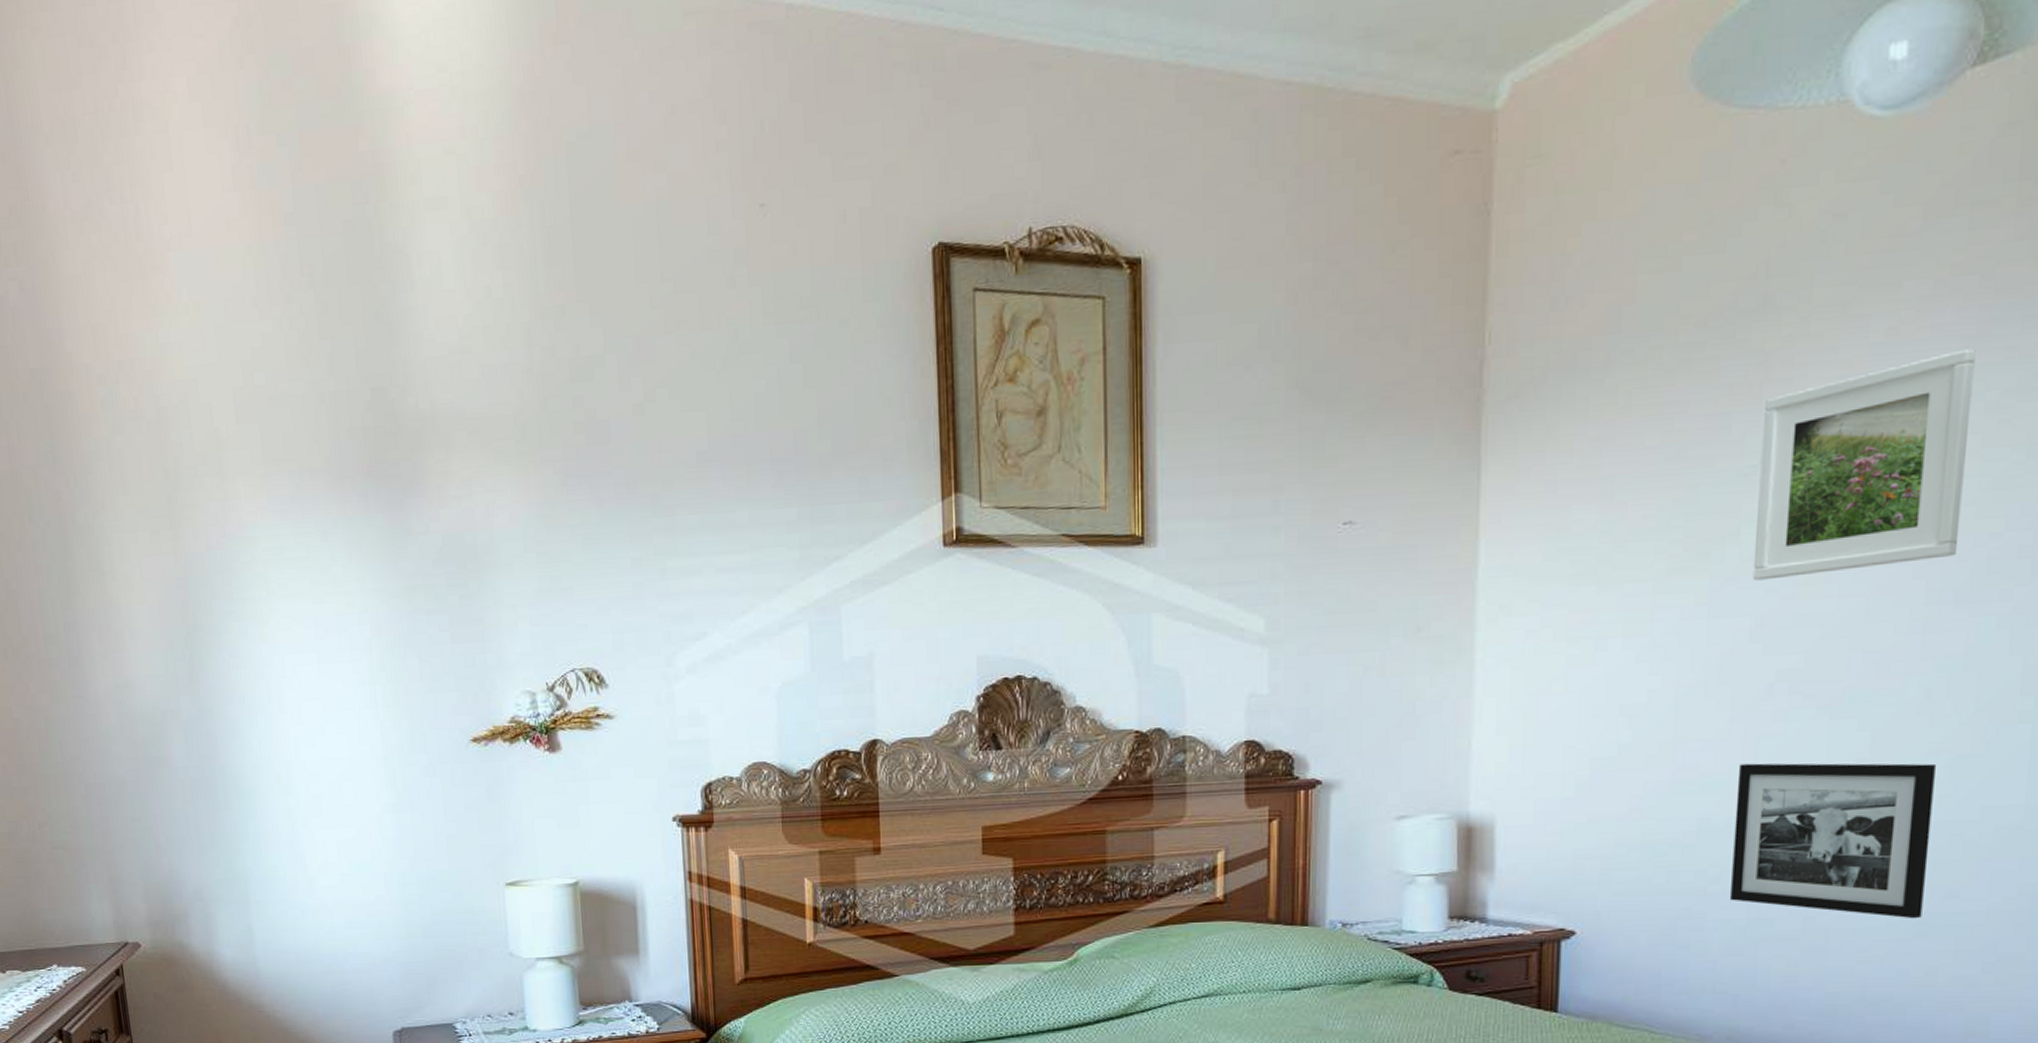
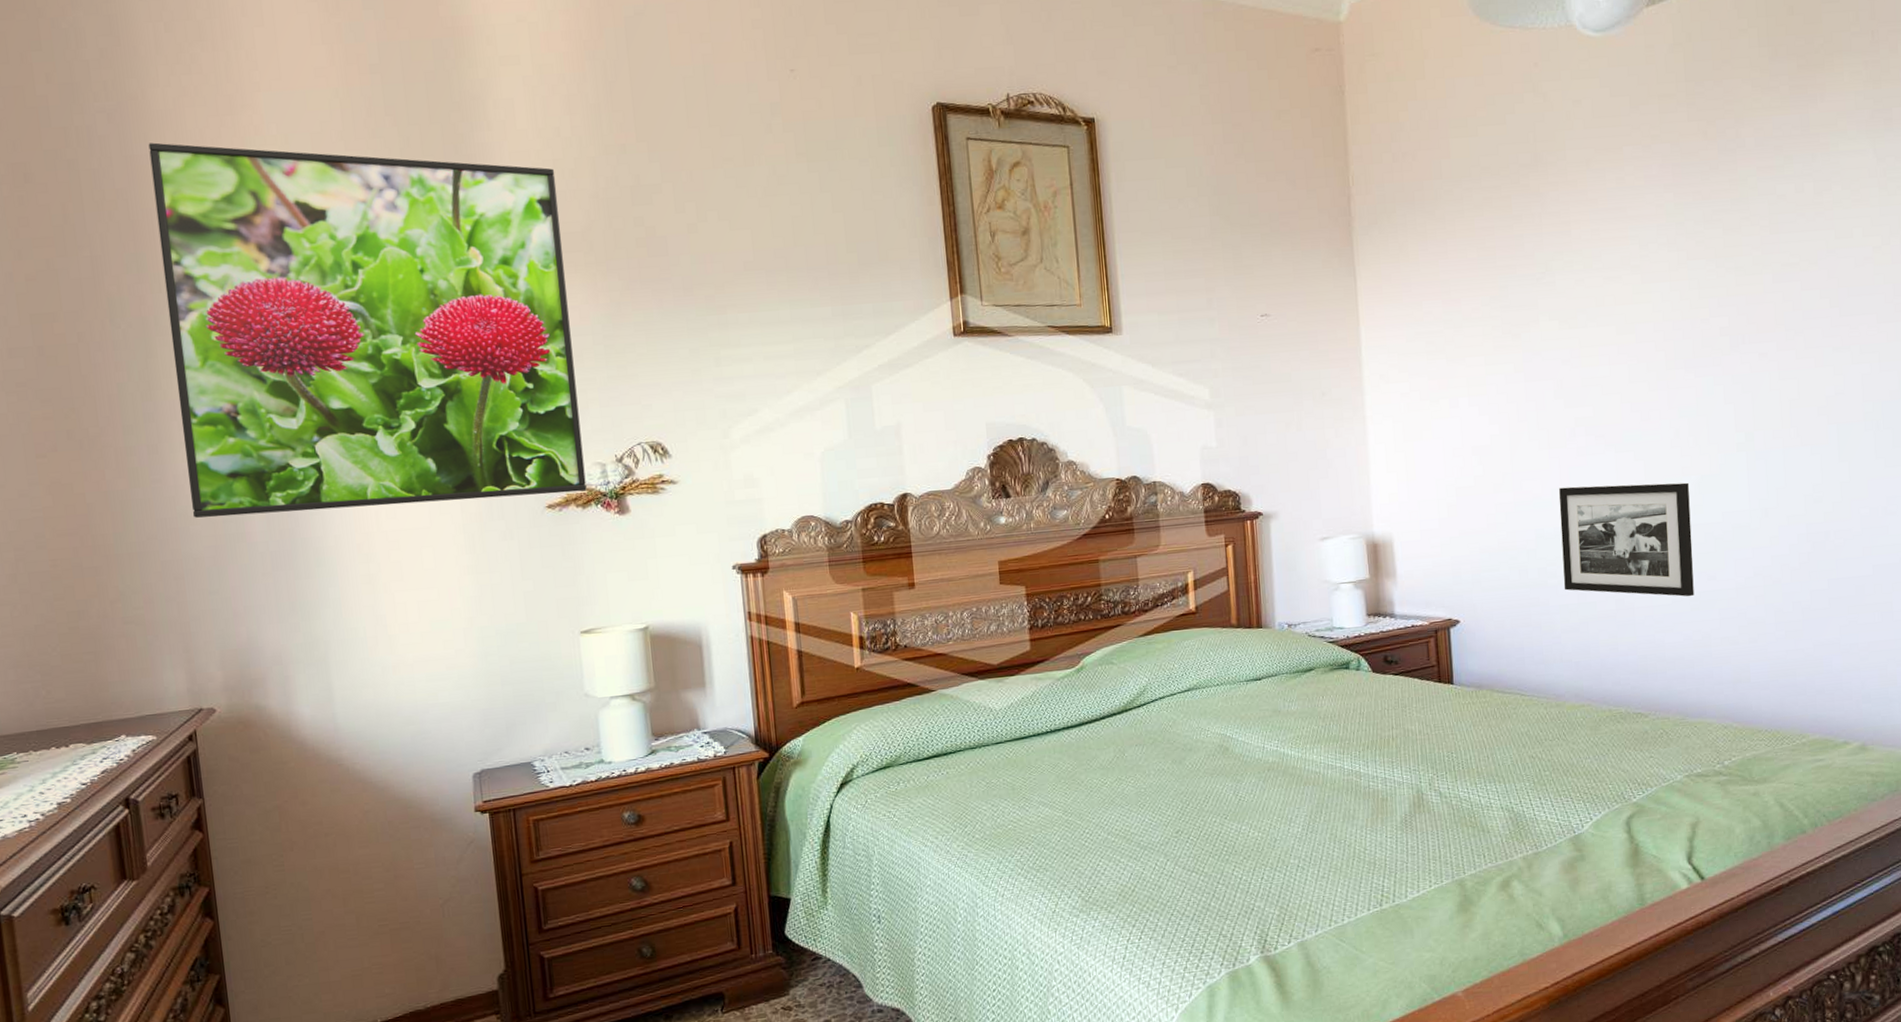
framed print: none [60,314,515,739] -> present [148,142,587,518]
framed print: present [1752,348,1976,581] -> none [1545,193,1682,354]

